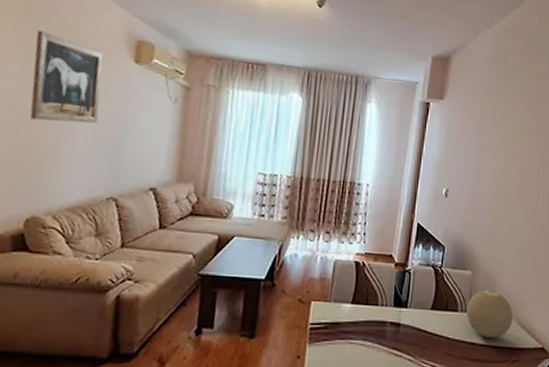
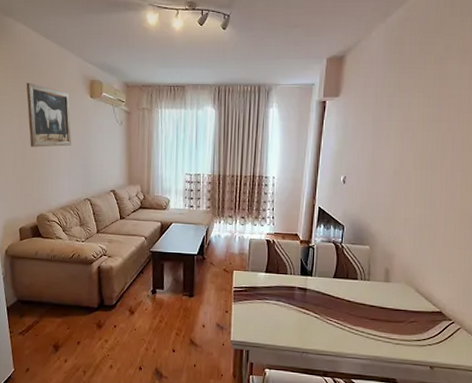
decorative orb: present [467,289,513,338] -> none [366,261,411,302]

